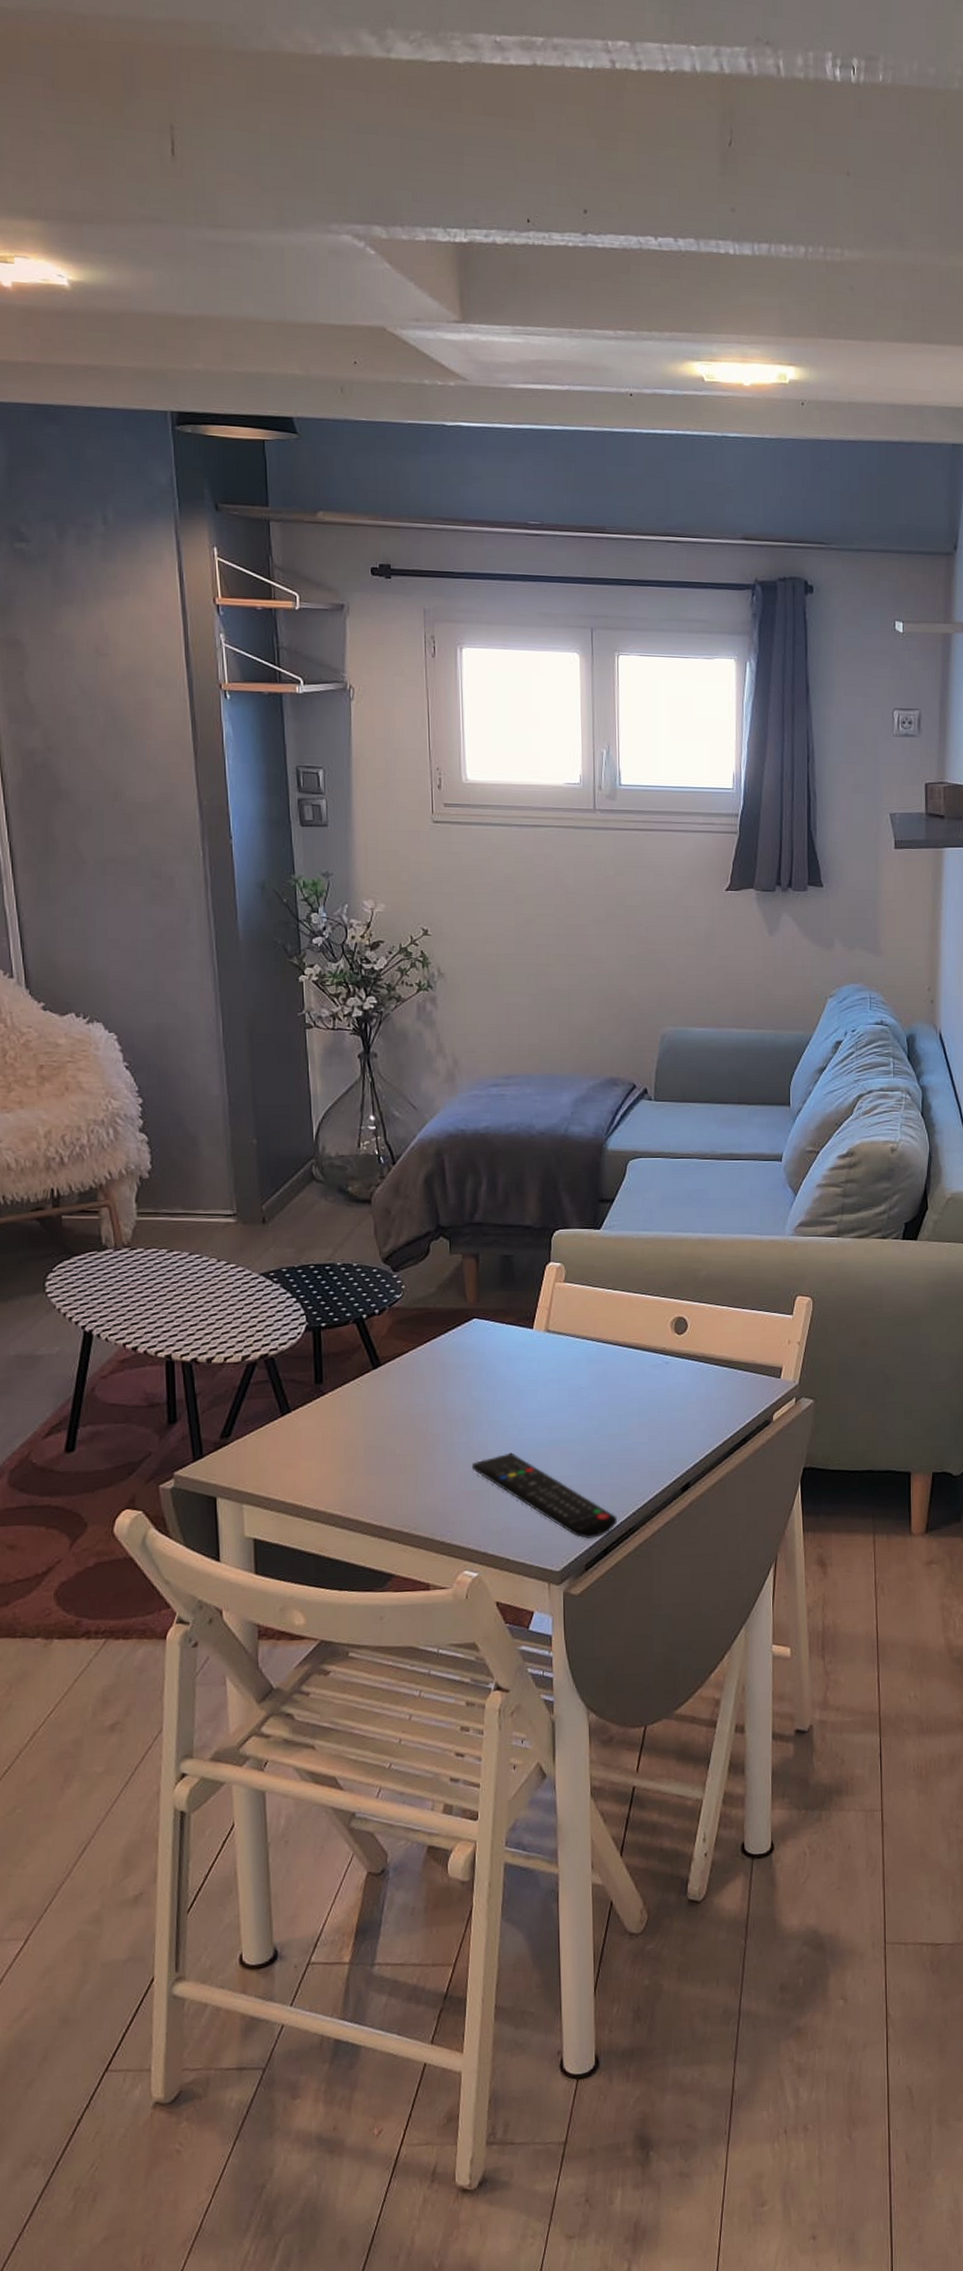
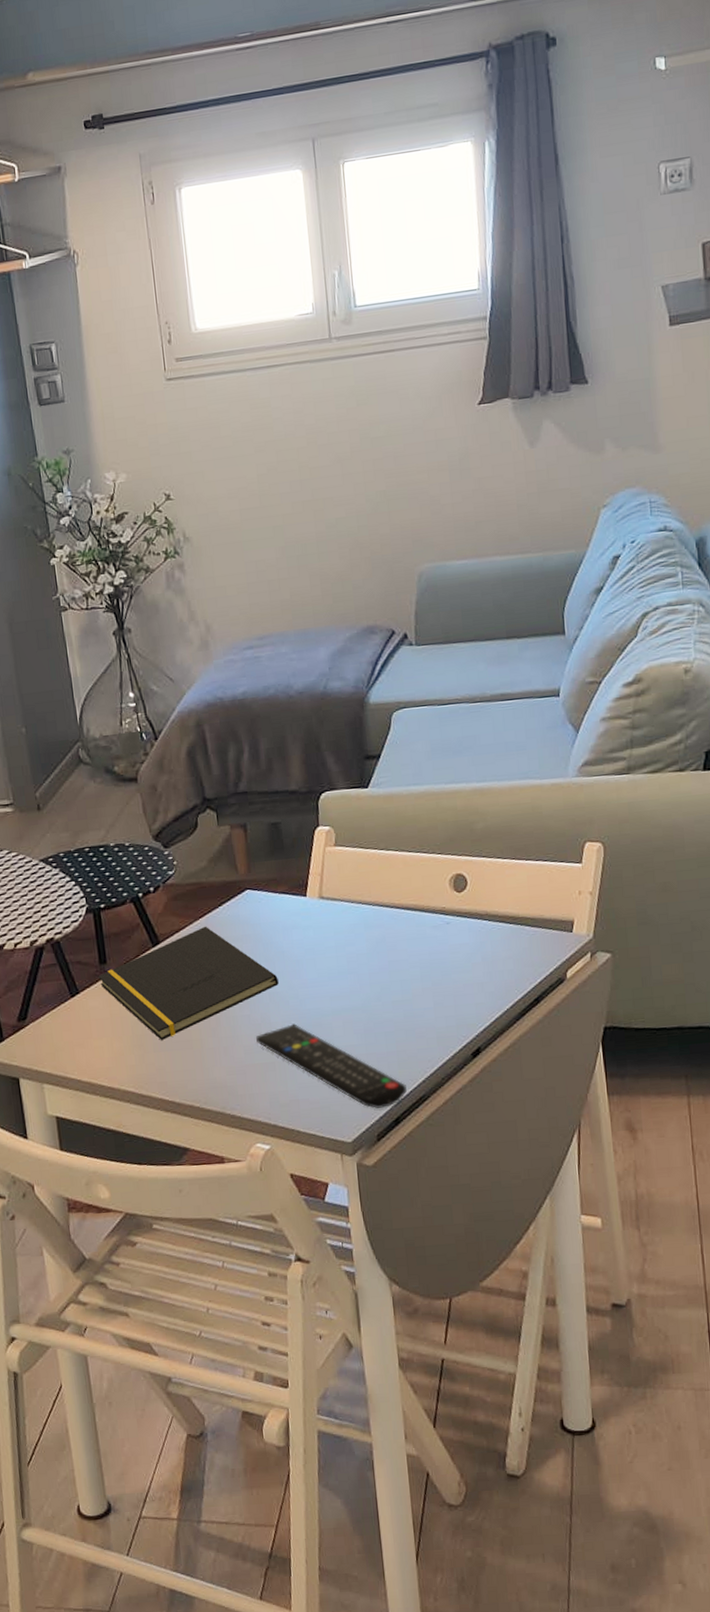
notepad: none [312,1351,499,1464] -> present [98,926,279,1041]

